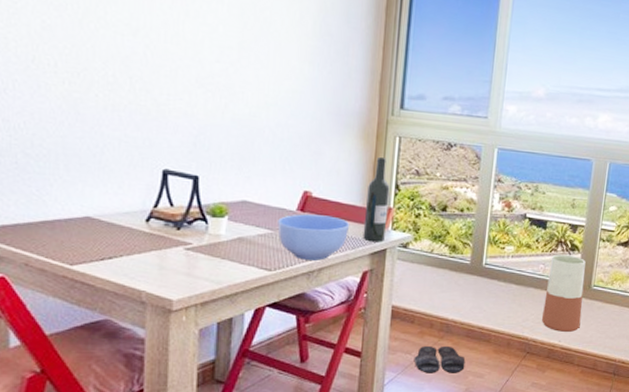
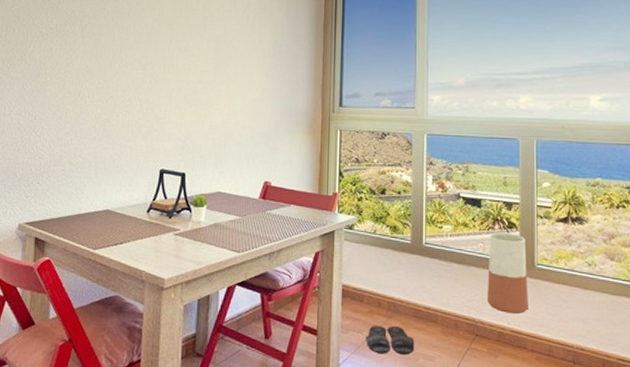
bowl: present [277,214,350,261] -> none [244,201,303,243]
wine bottle: present [362,157,390,242] -> none [314,149,335,225]

